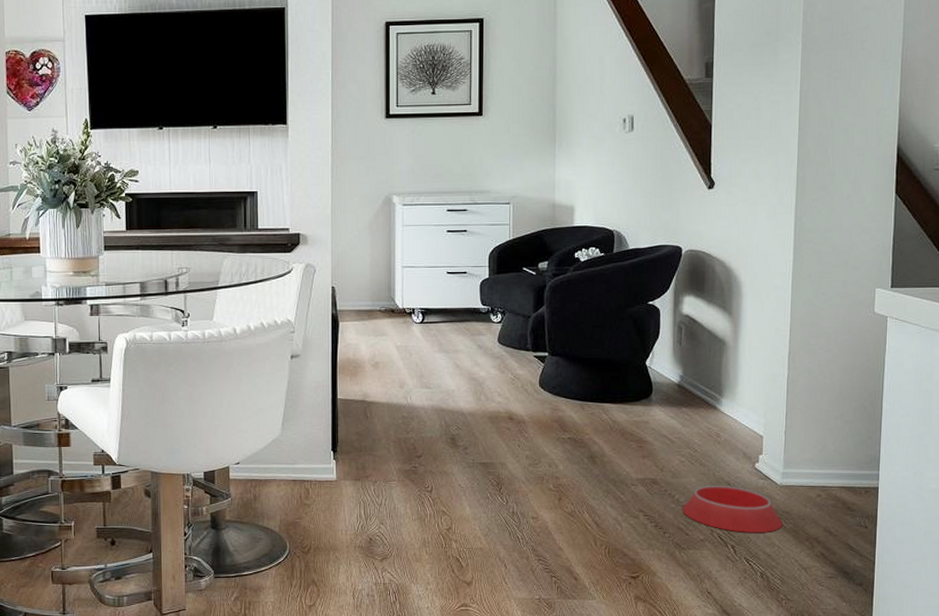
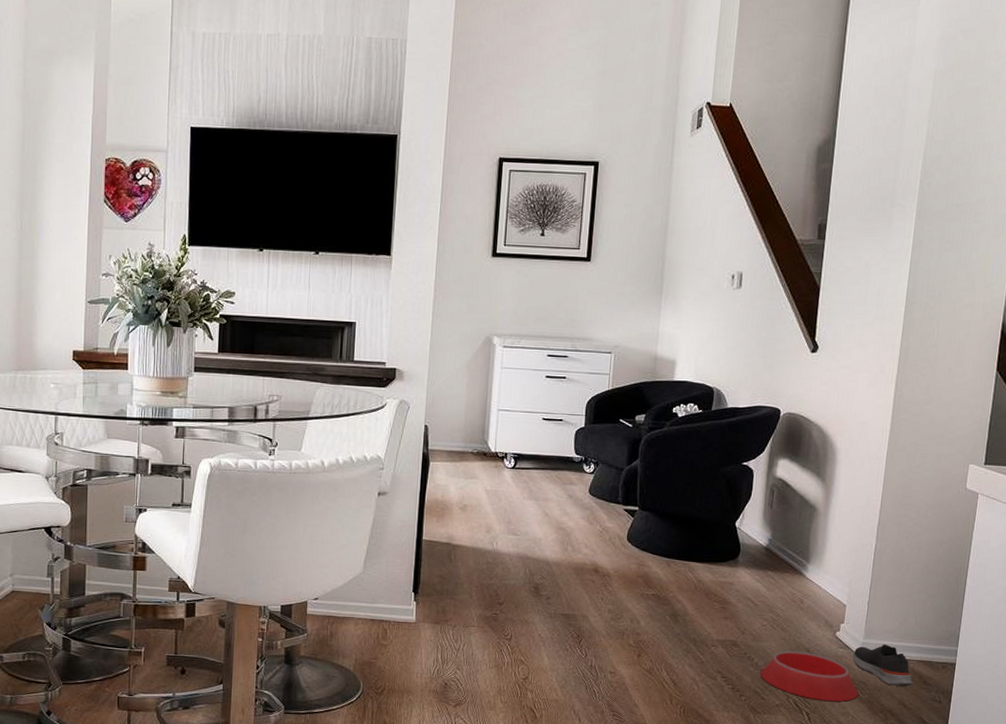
shoe: none [773,472,838,514] -> present [852,644,914,687]

